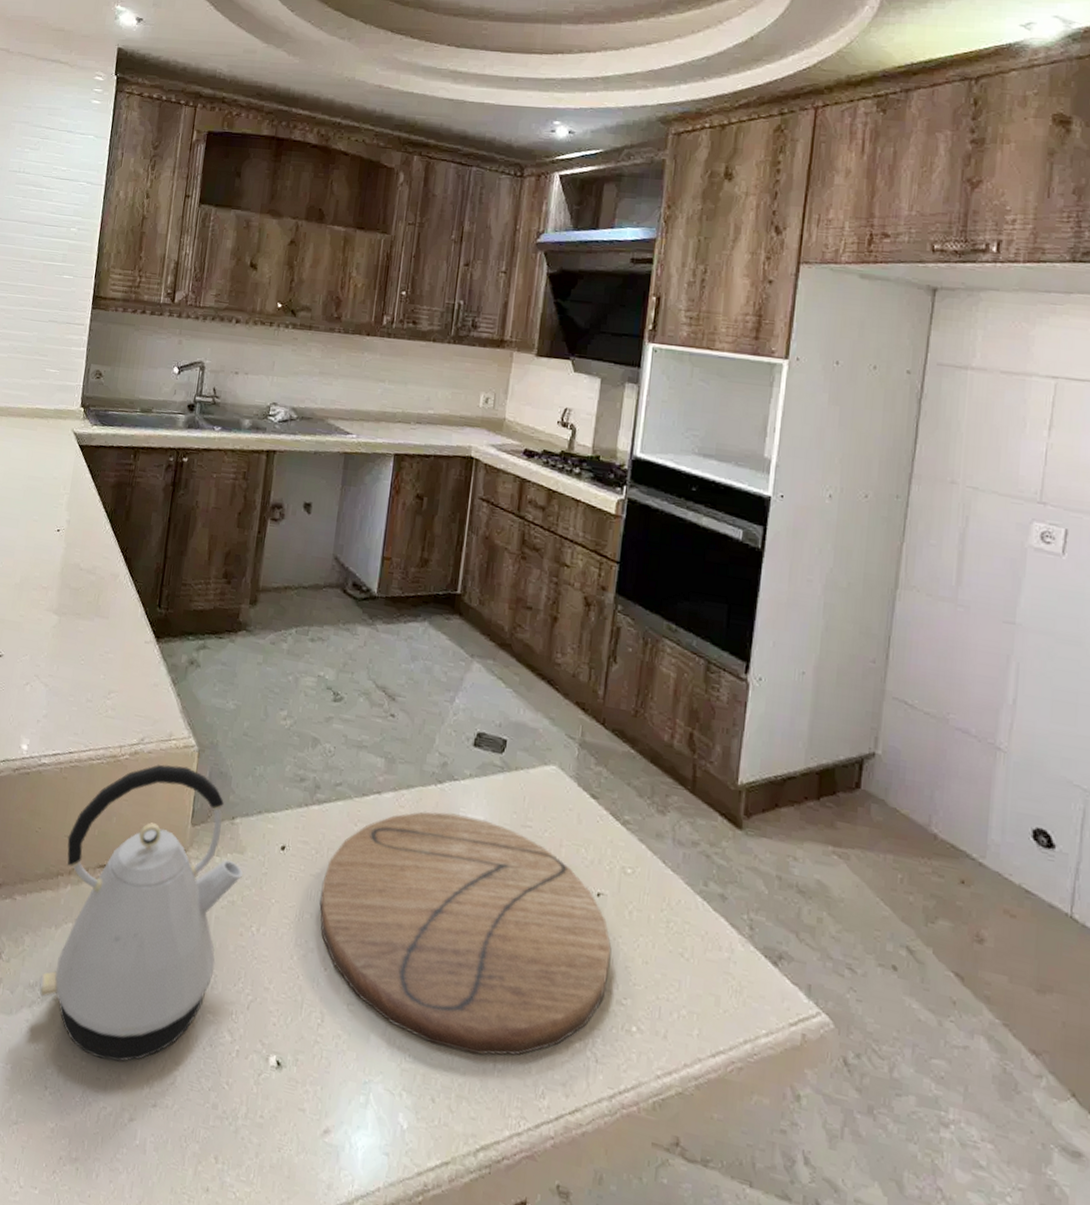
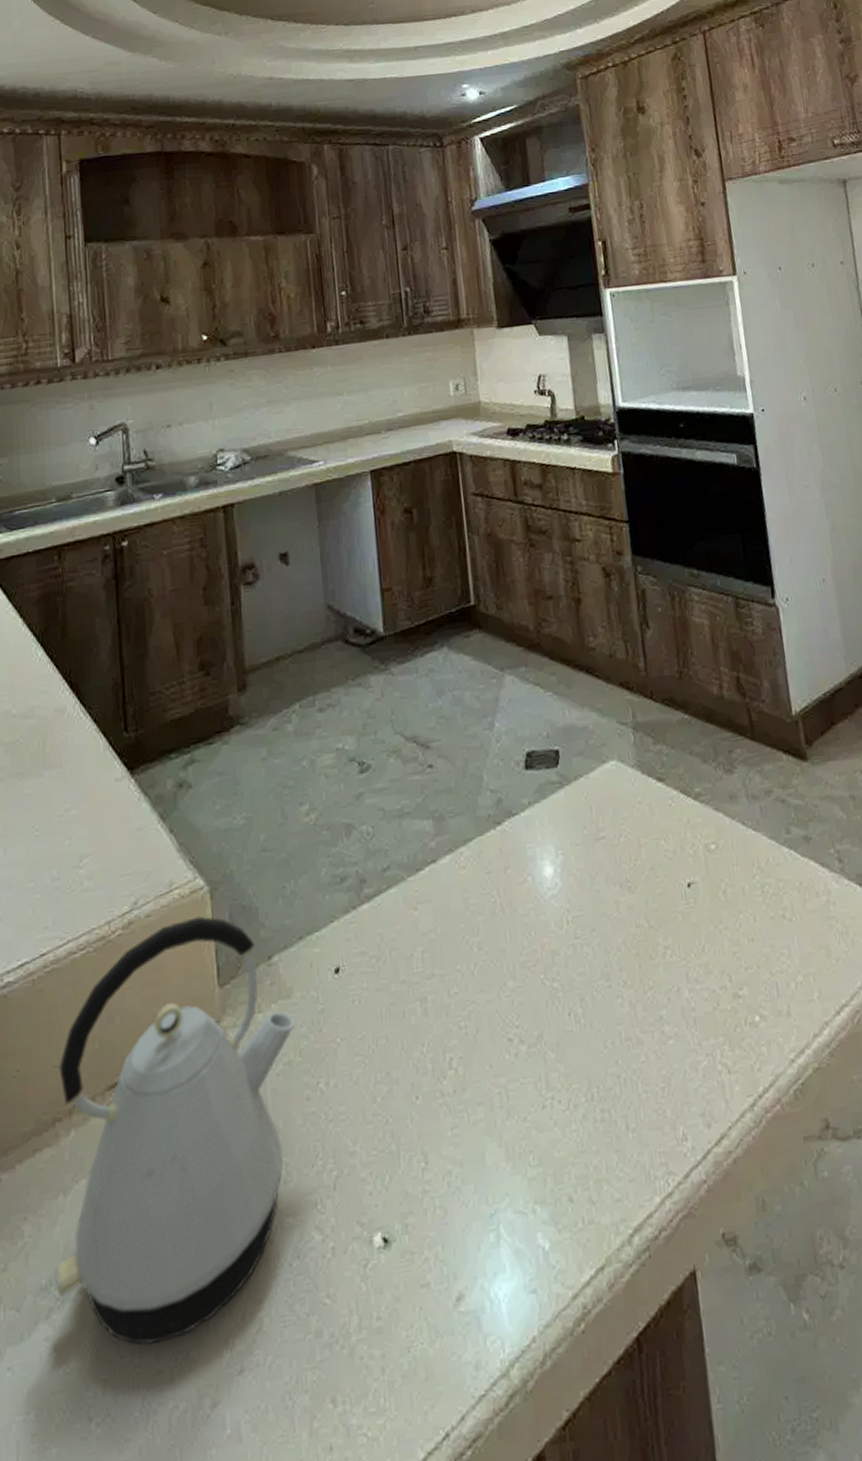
cutting board: present [319,811,612,1056] -> none [391,848,721,1133]

